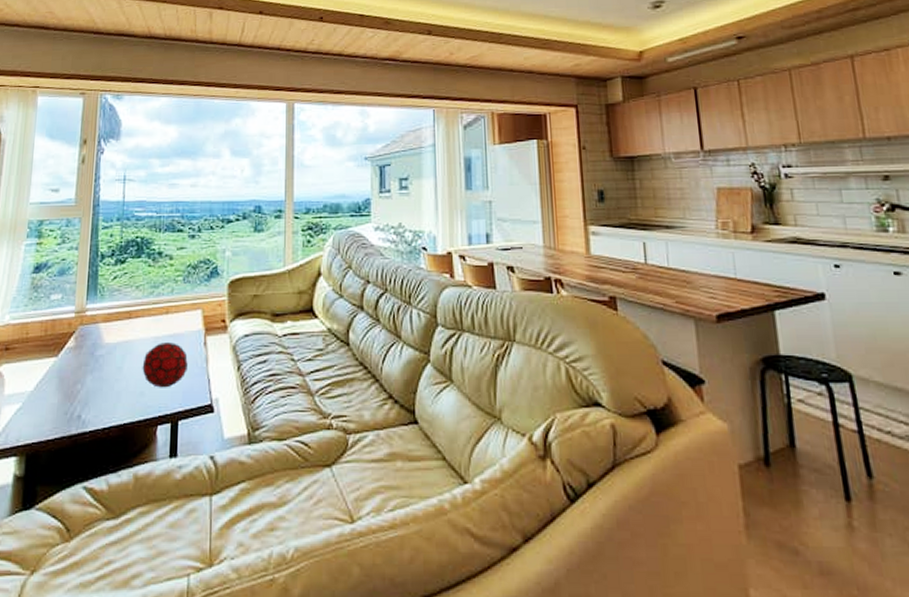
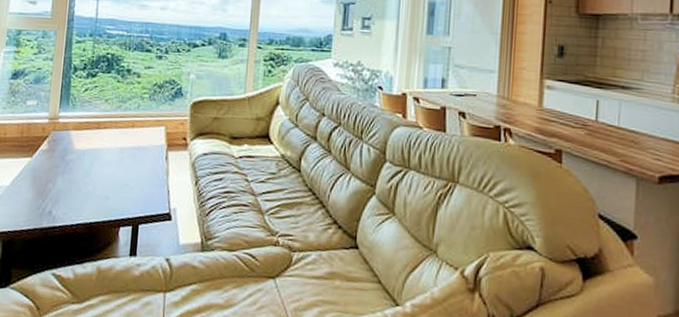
decorative orb: present [142,343,188,388] -> none [108,153,150,195]

